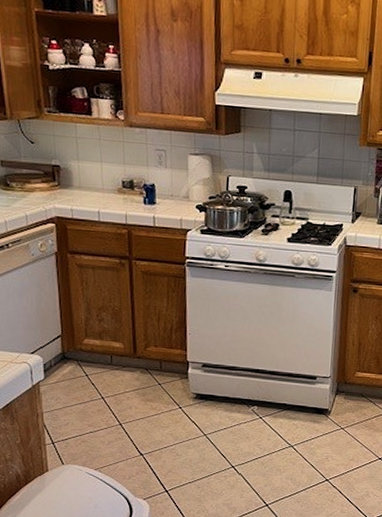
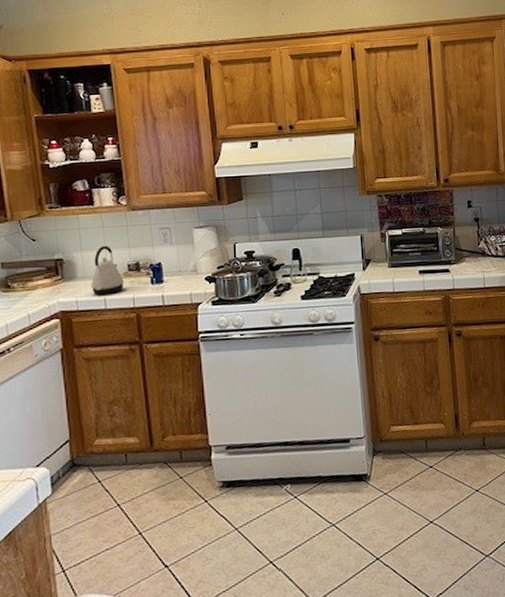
kettle: none [85,158,118,208] -> present [90,246,125,296]

